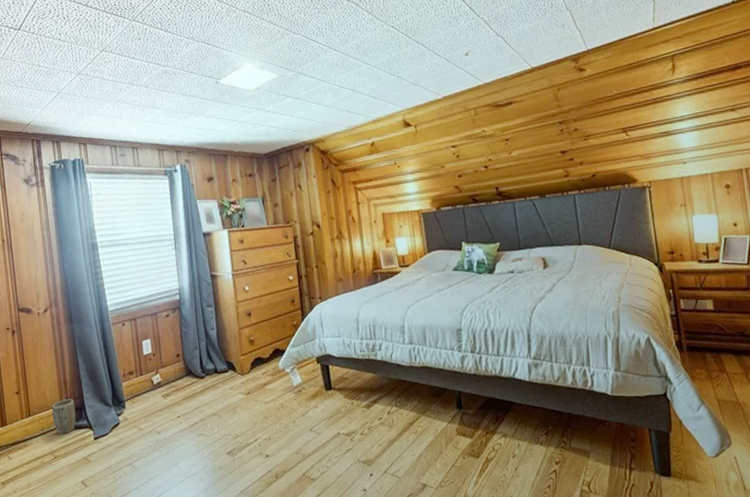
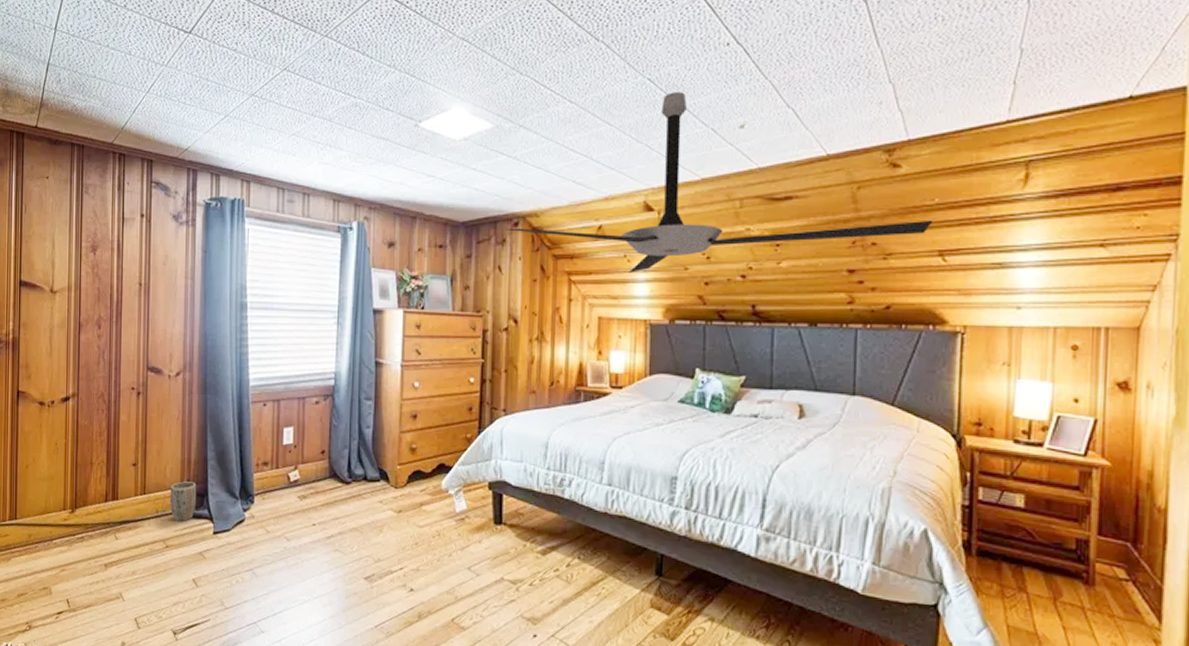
ceiling fan: none [300,33,615,176] -> present [506,92,933,273]

